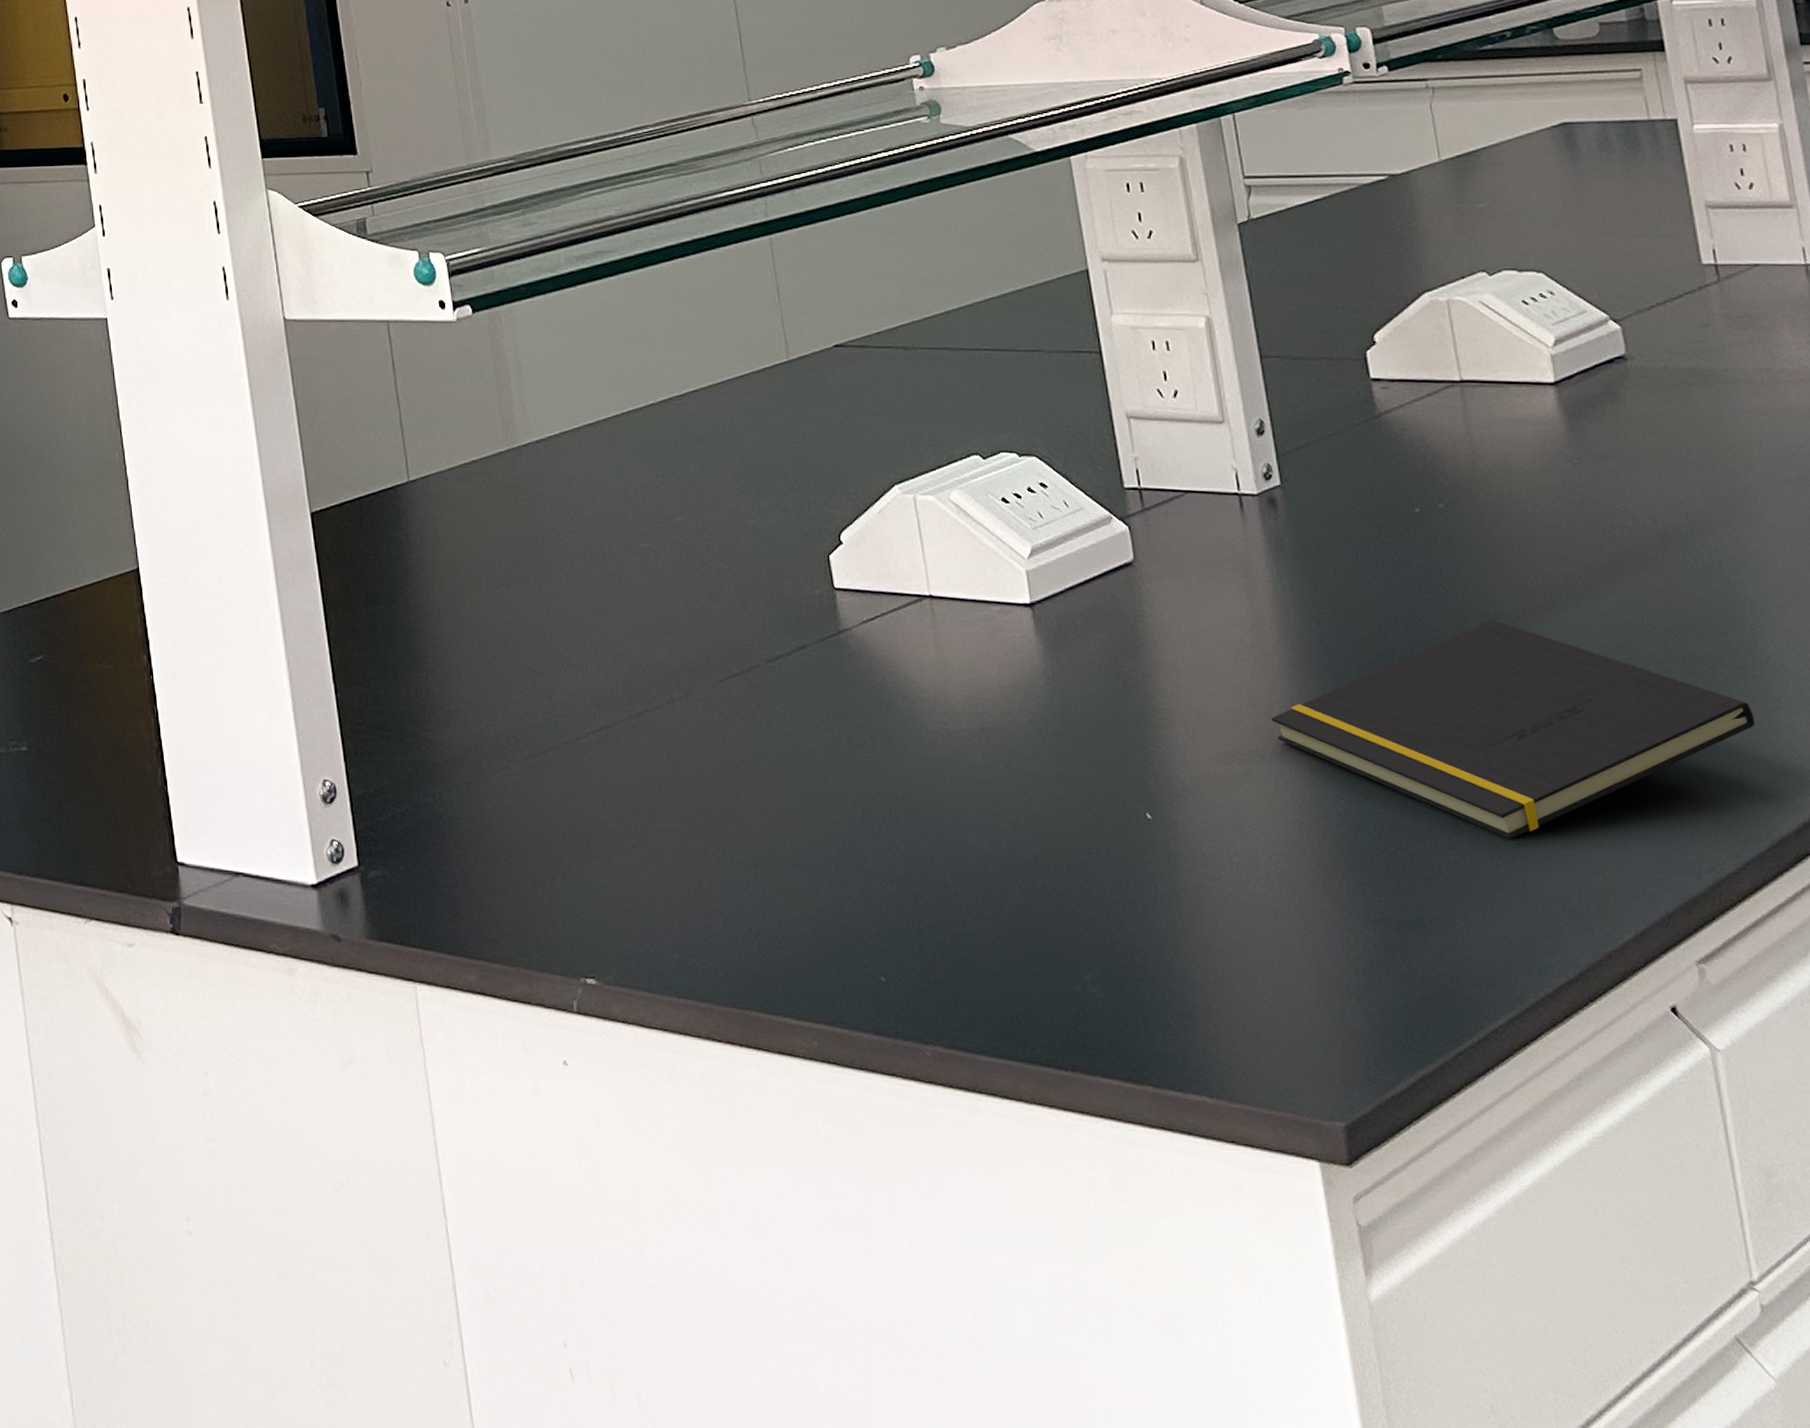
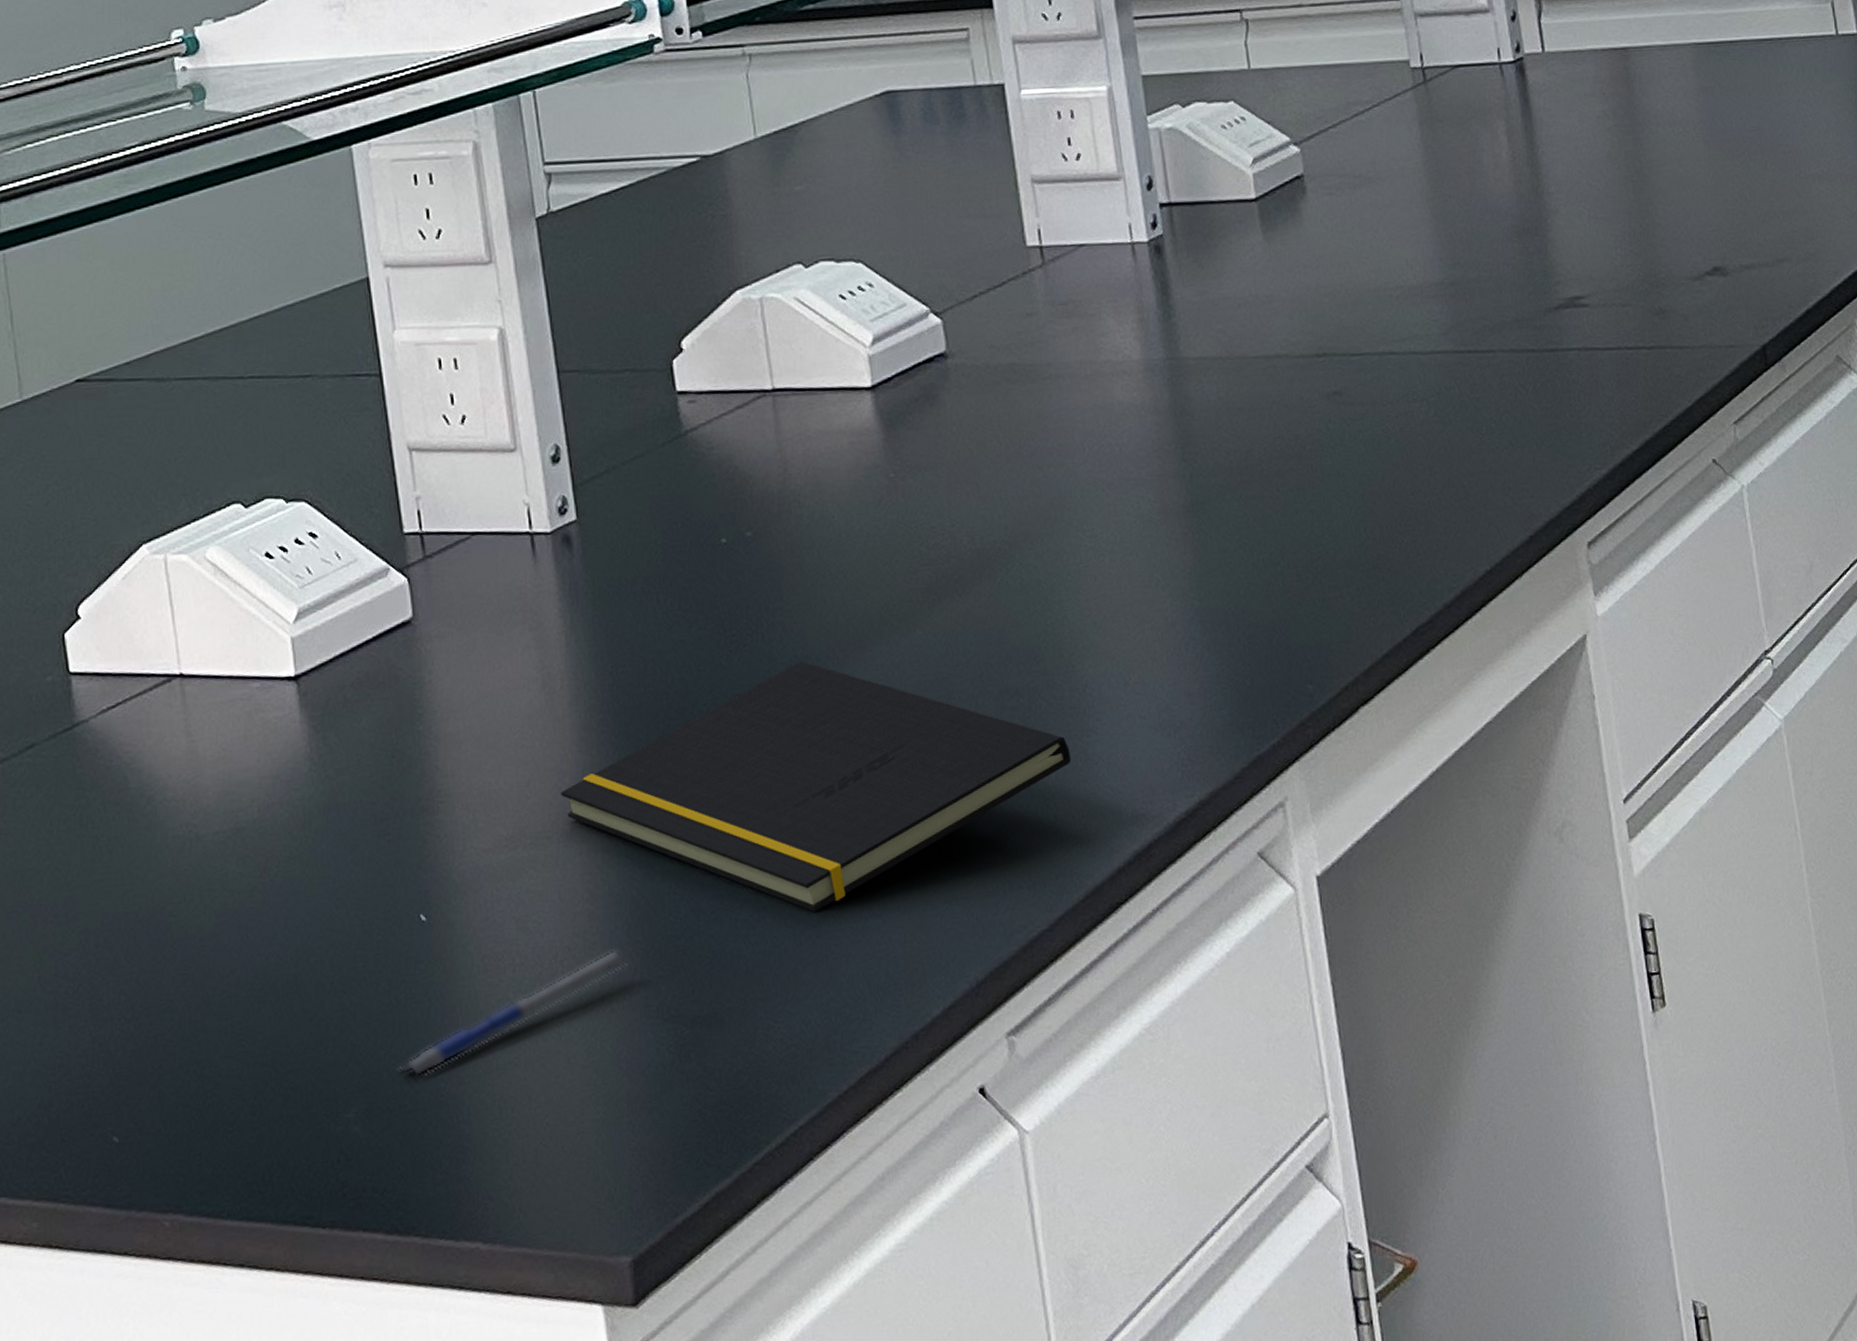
pen: none [1128,857,1336,950] -> present [397,949,628,1077]

